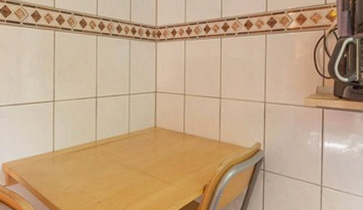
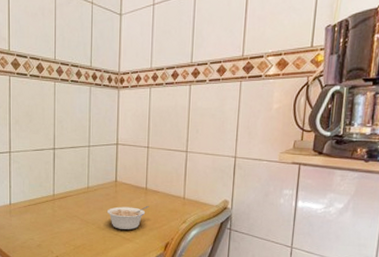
legume: none [147,150,188,173] -> present [106,206,150,230]

